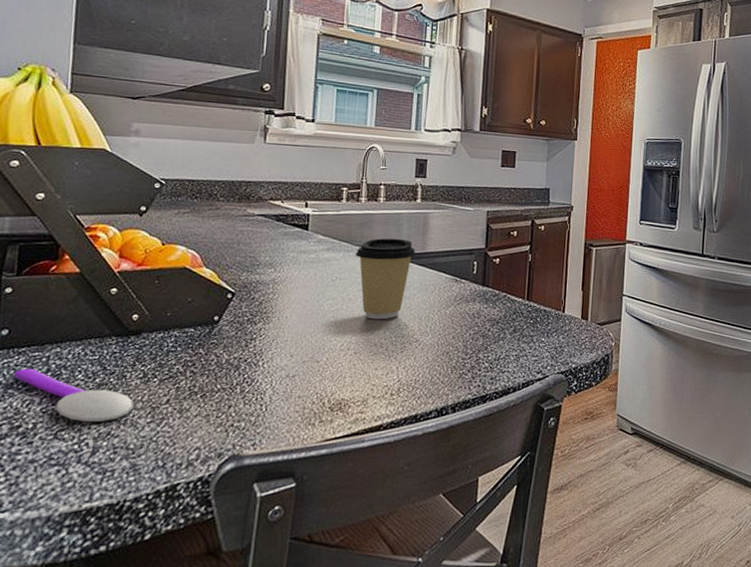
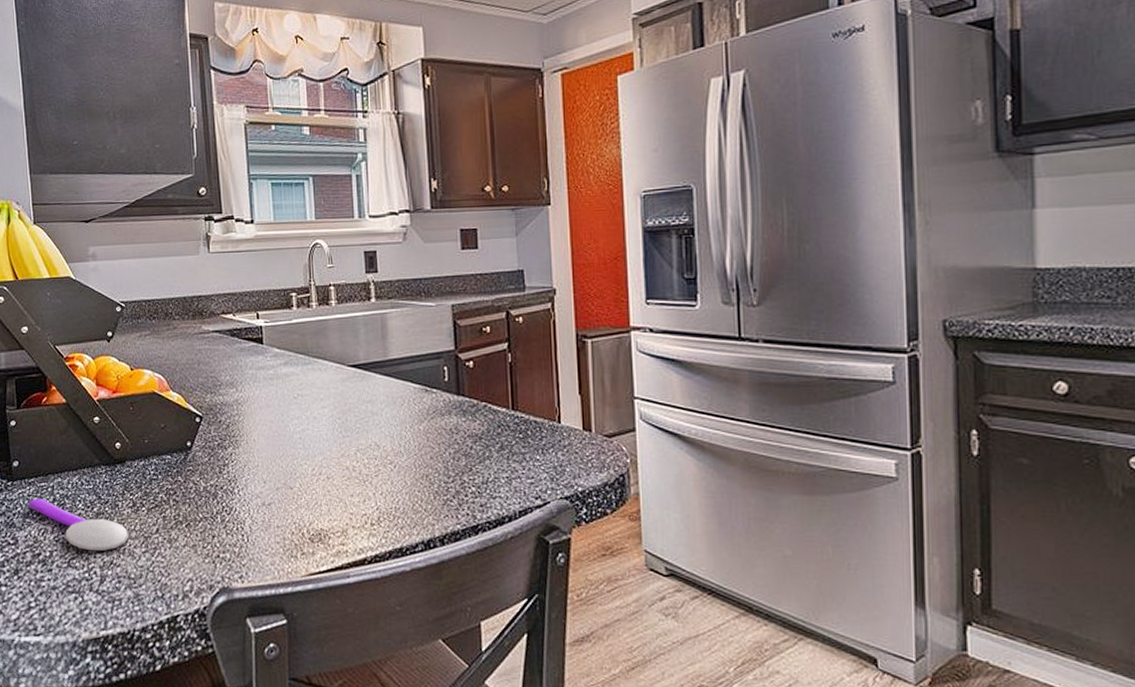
coffee cup: present [355,238,416,320] -> none [314,345,378,440]

